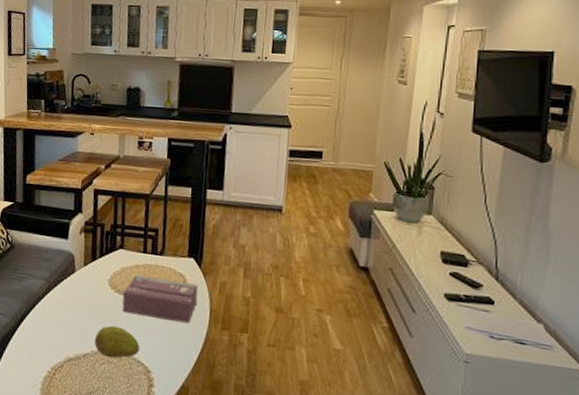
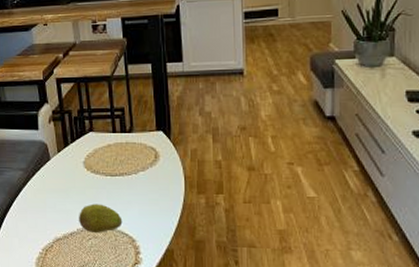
tissue box: present [122,275,198,323] -> none [99,154,171,192]

